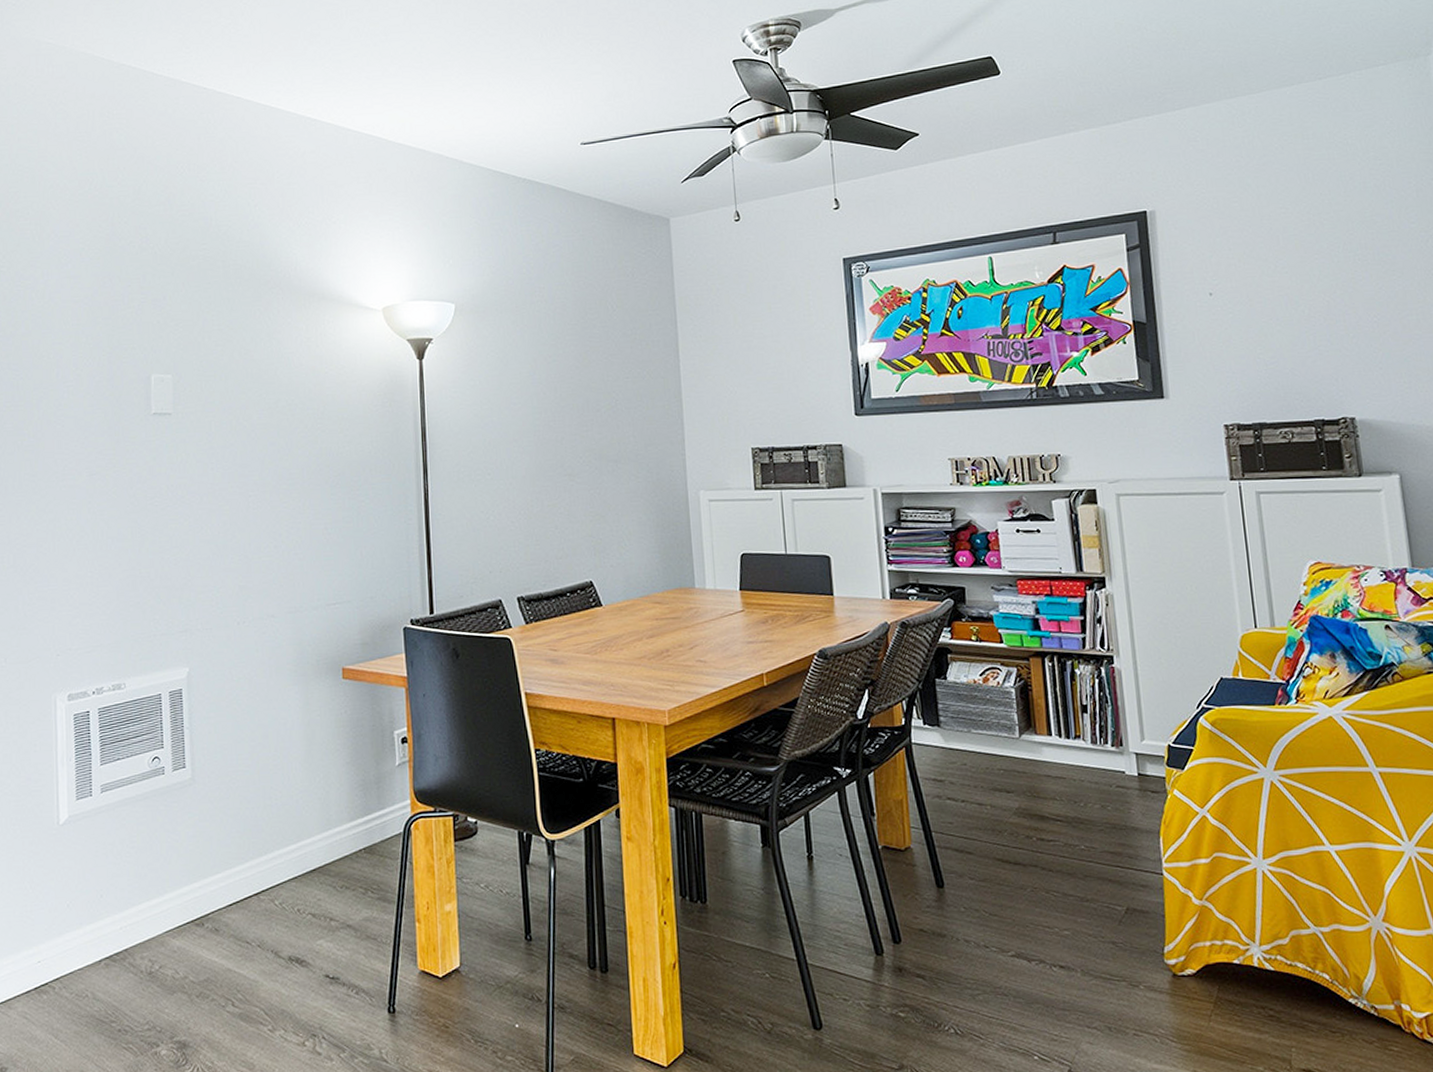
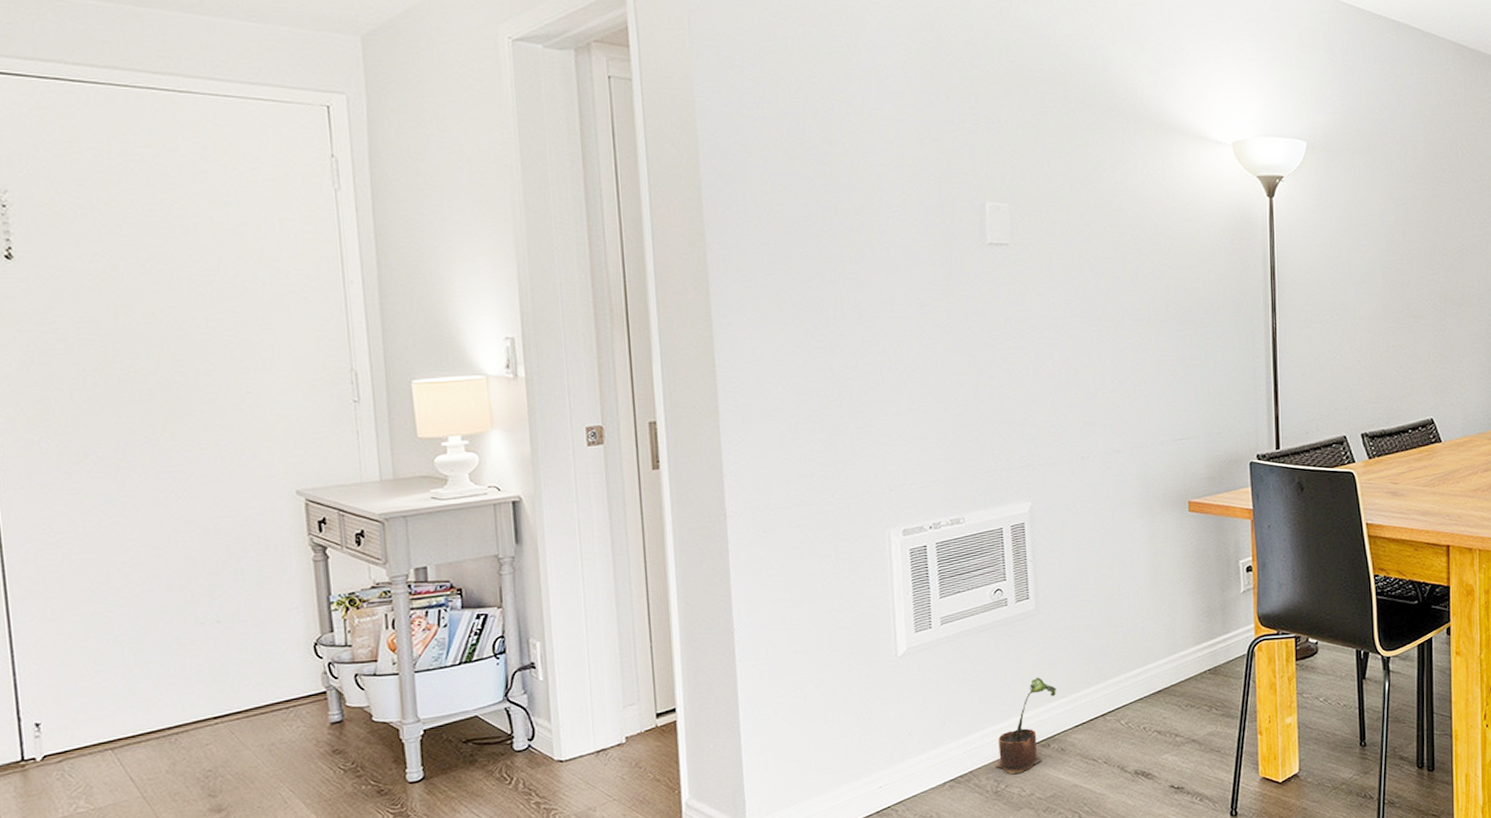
potted plant: none [150,850,211,955] -> present [995,677,1056,775]

